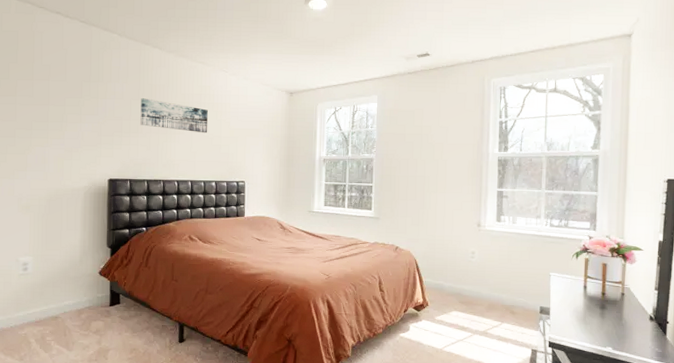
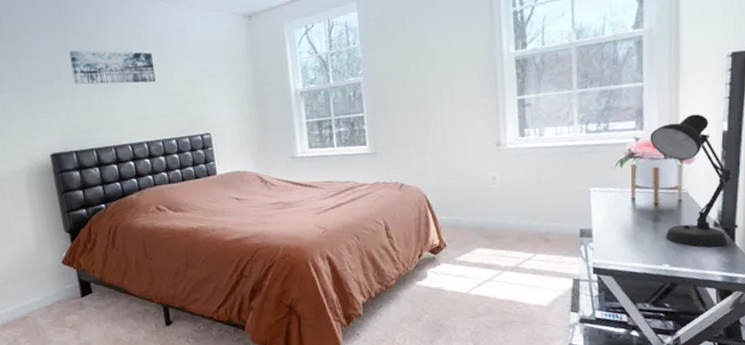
desk lamp: none [601,224,666,338] -> present [650,114,733,247]

